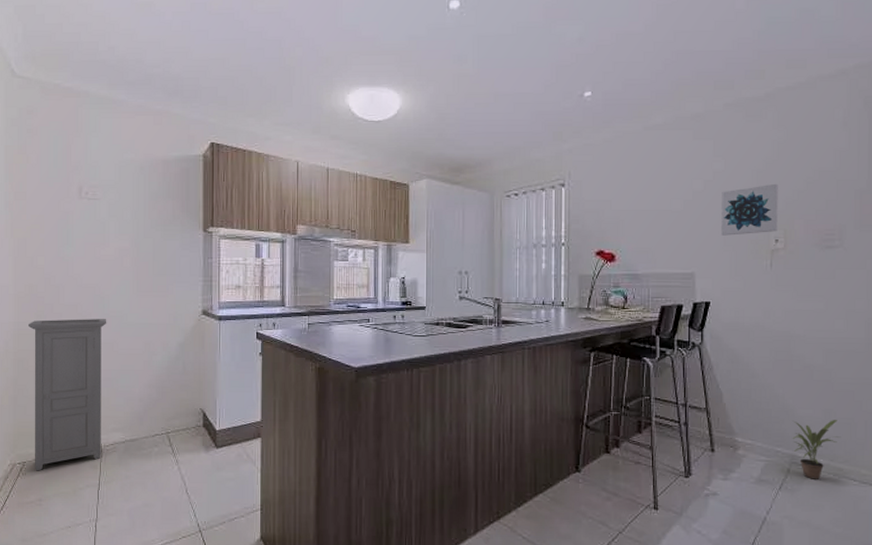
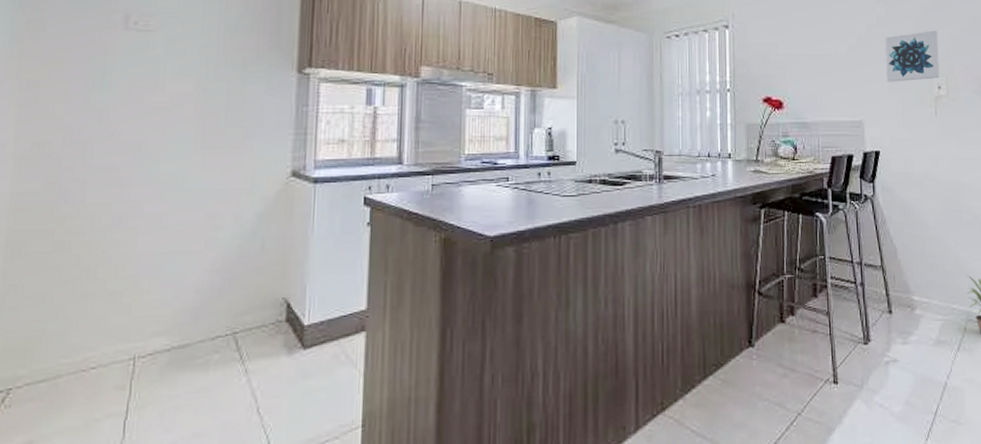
cabinet: present [29,319,107,471] -> none [26,185,155,401]

